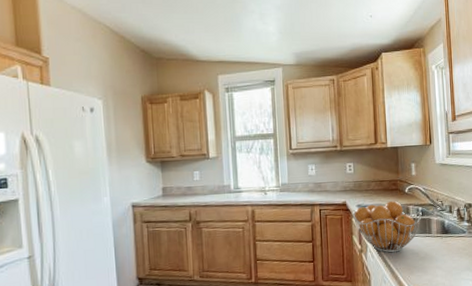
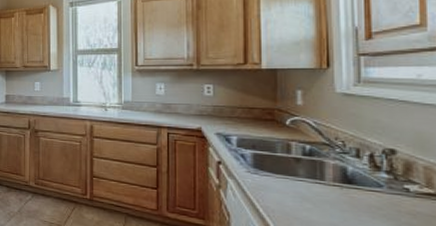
fruit basket: present [352,201,422,253] -> none [209,134,310,196]

